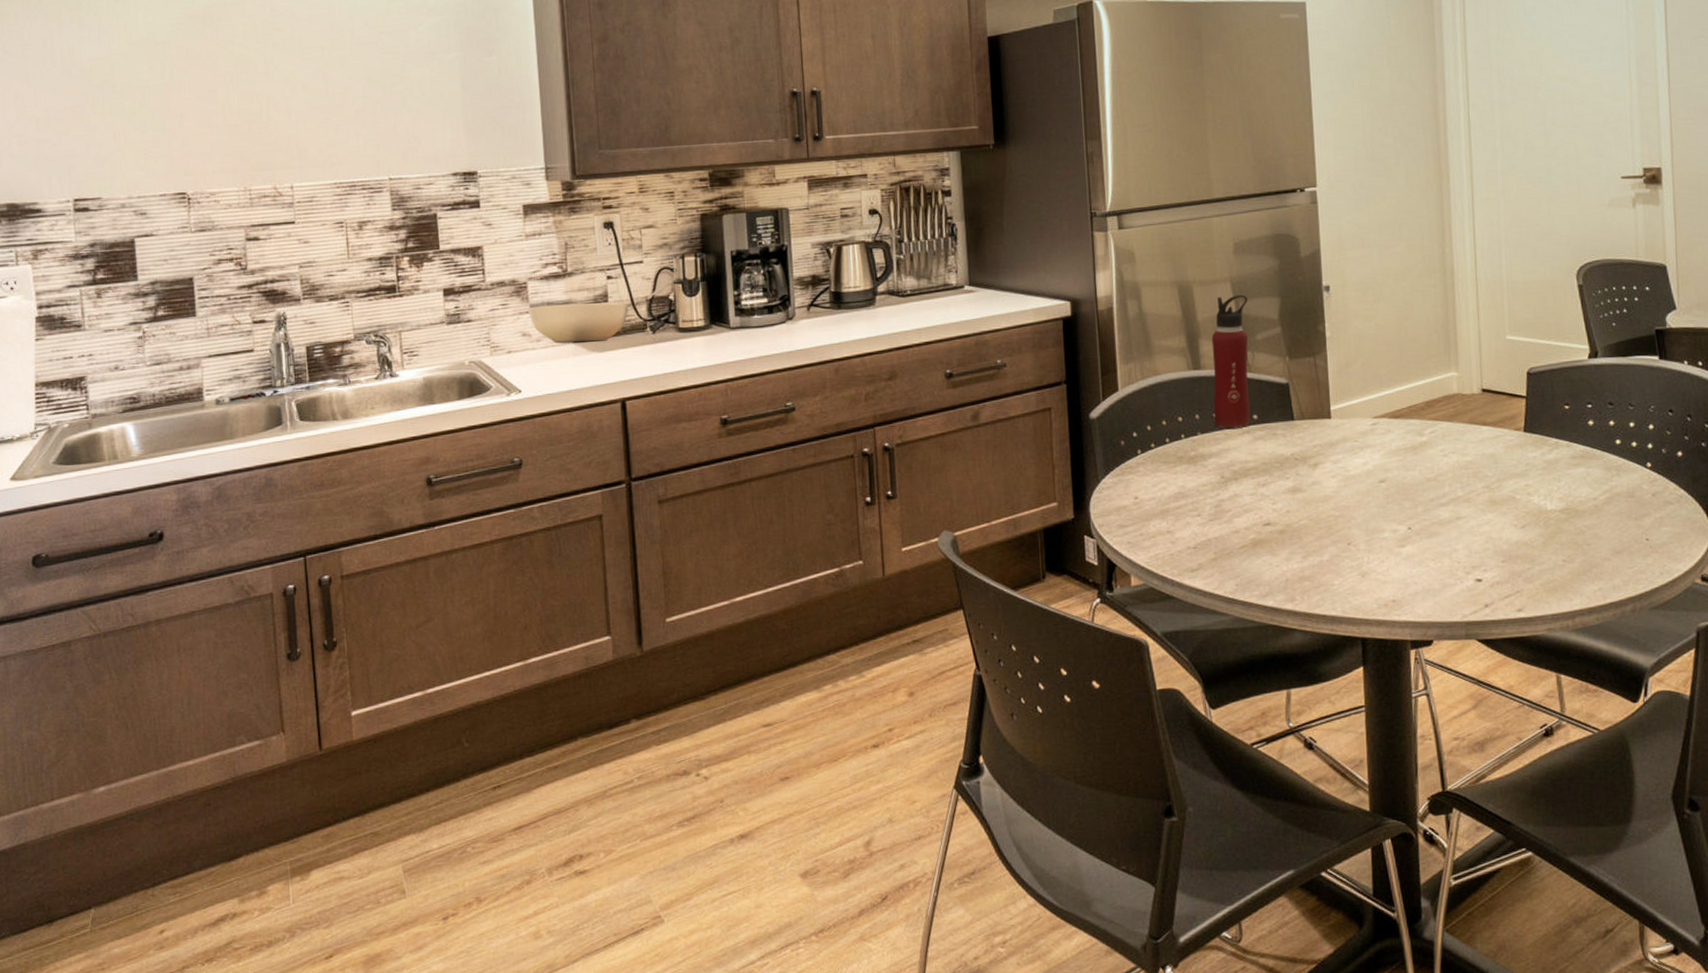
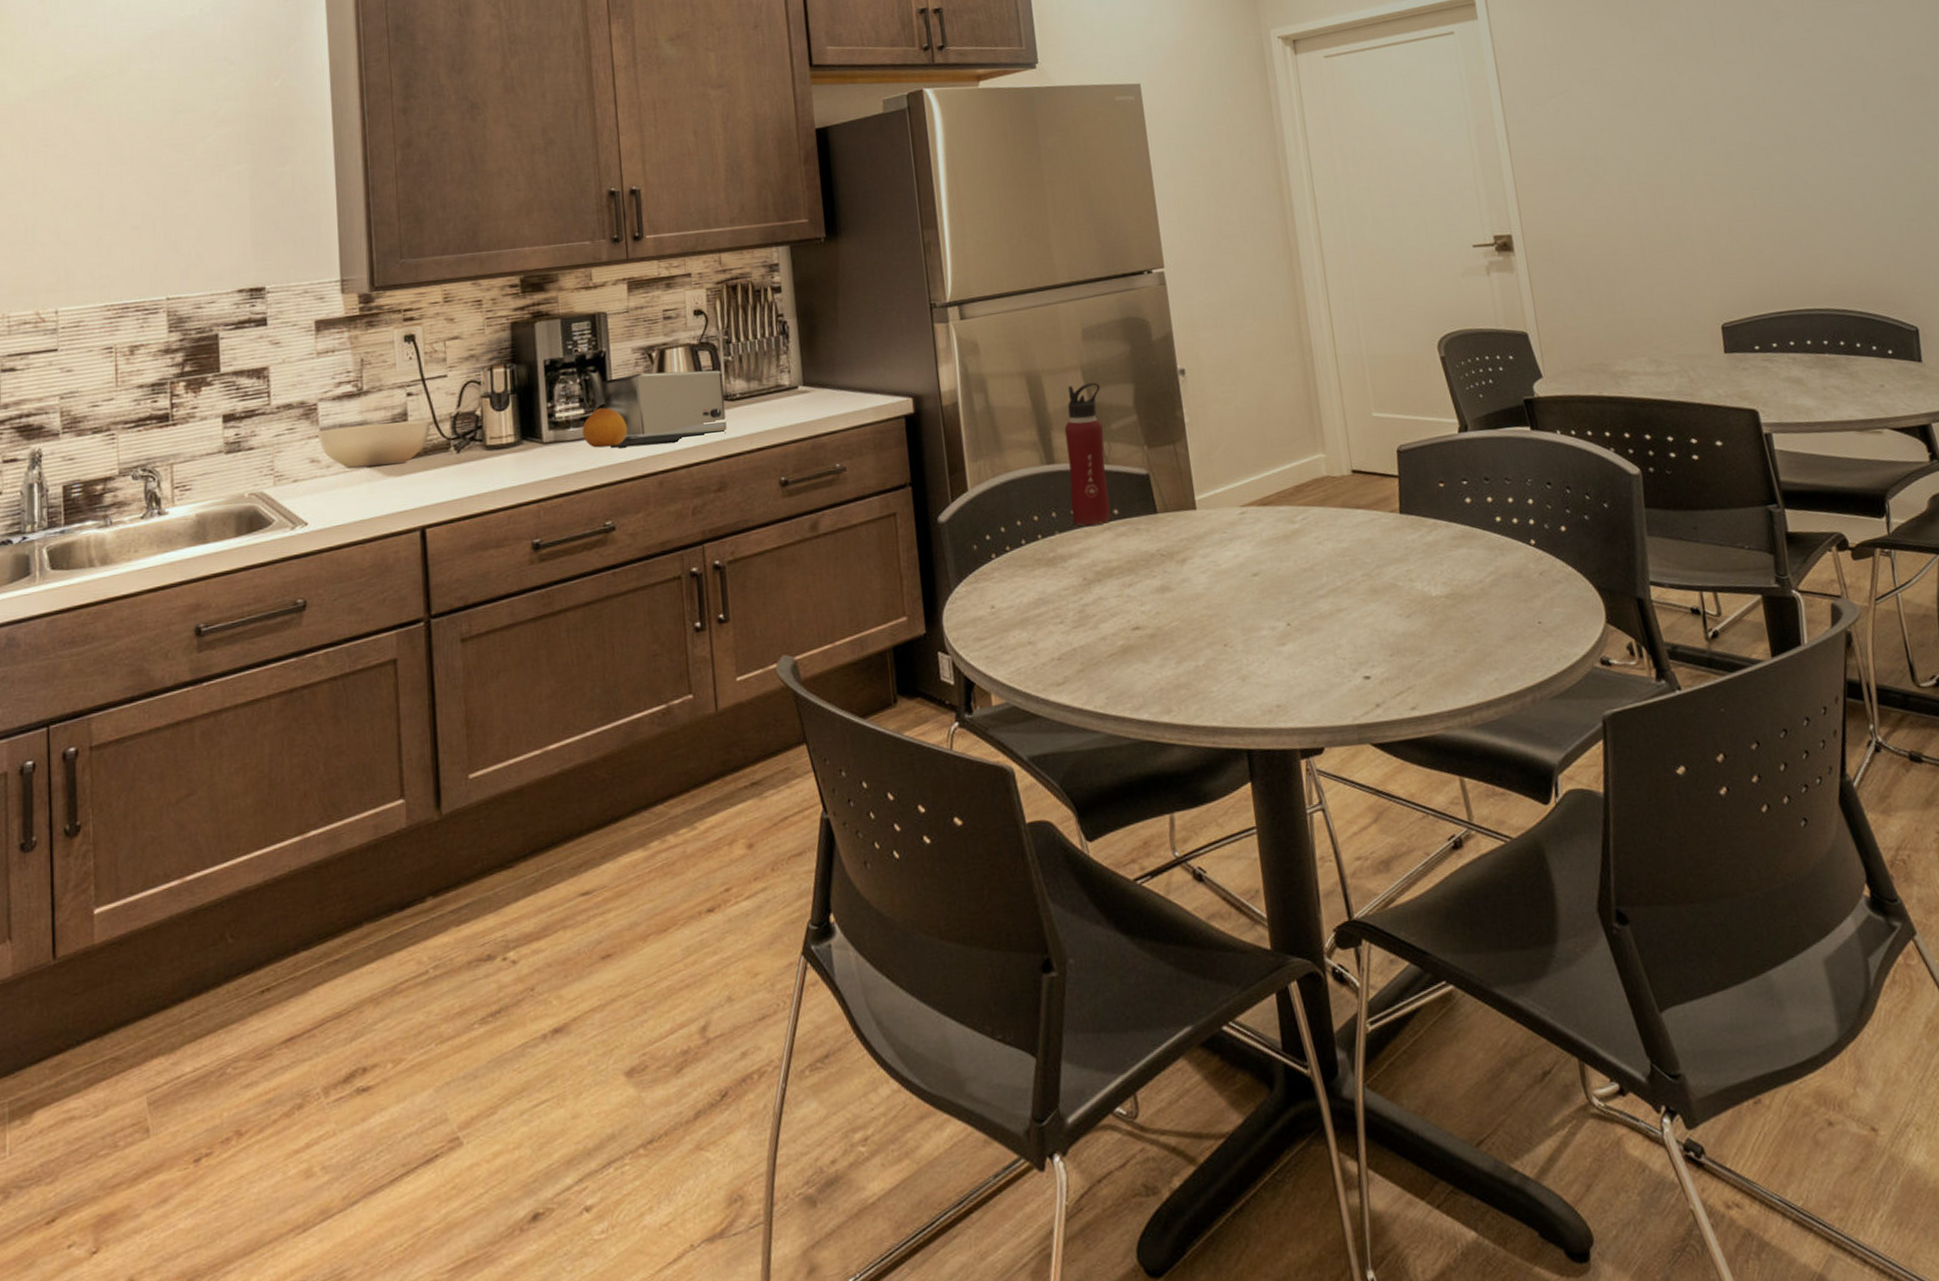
fruit: none [765,297,808,335] -> present [582,407,628,448]
toaster: none [784,266,898,337] -> present [602,370,727,450]

